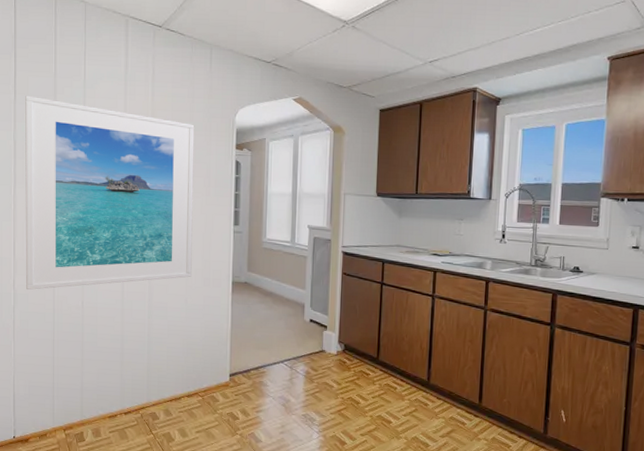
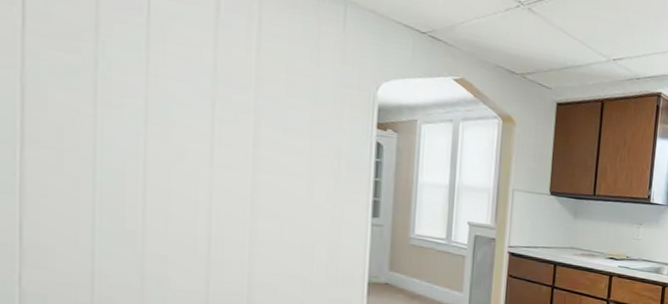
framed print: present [25,95,195,290] -> none [41,24,320,289]

